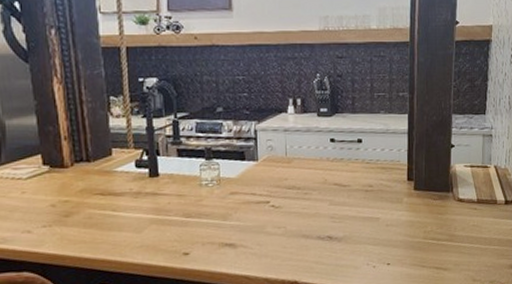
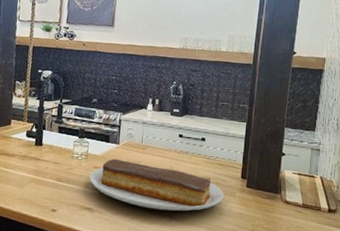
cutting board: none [226,179,389,233] -> present [89,158,224,211]

